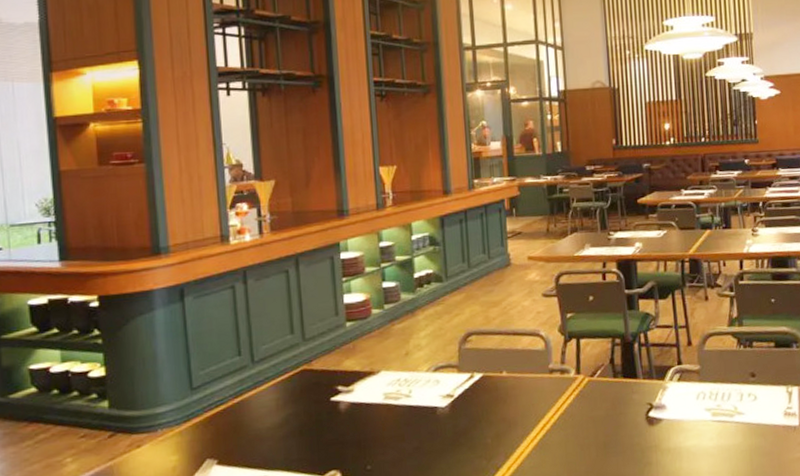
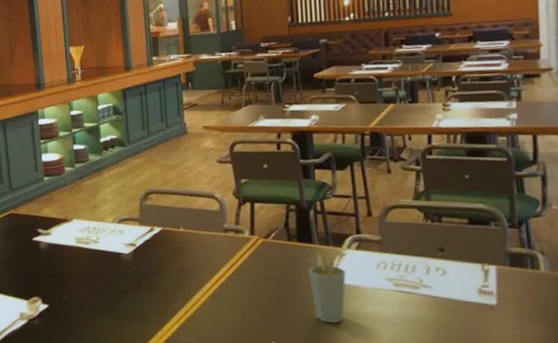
cup: none [633,387,669,463] -> present [308,252,346,324]

